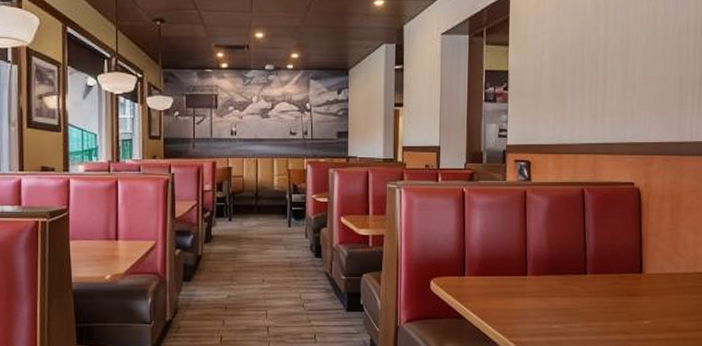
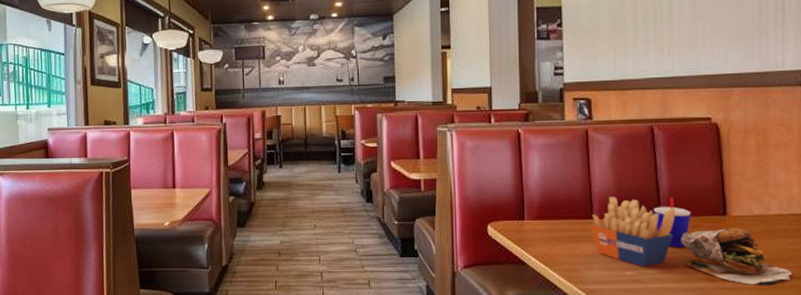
french fries: none [523,255,600,321] -> present [590,197,676,267]
beverage cup: none [581,256,613,303] -> present [654,197,691,248]
burger: none [602,285,693,338] -> present [681,228,792,286]

